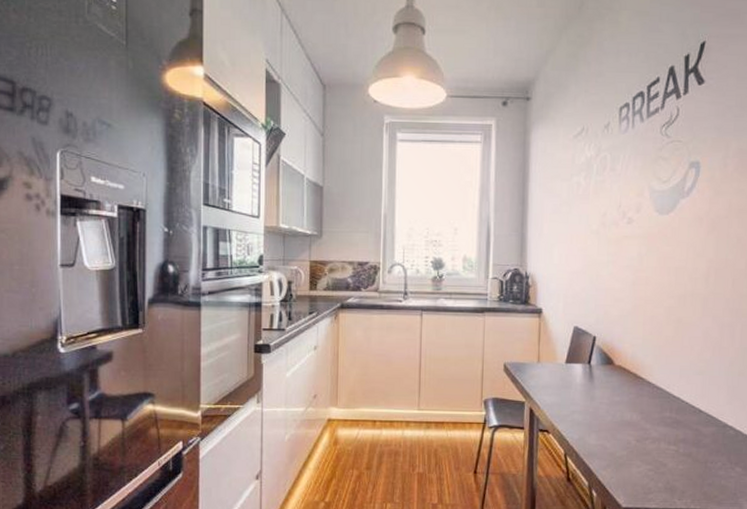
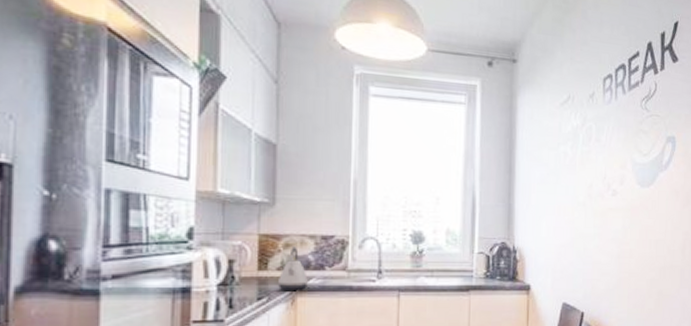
kettle: none [324,271,349,308] -> present [277,247,309,292]

